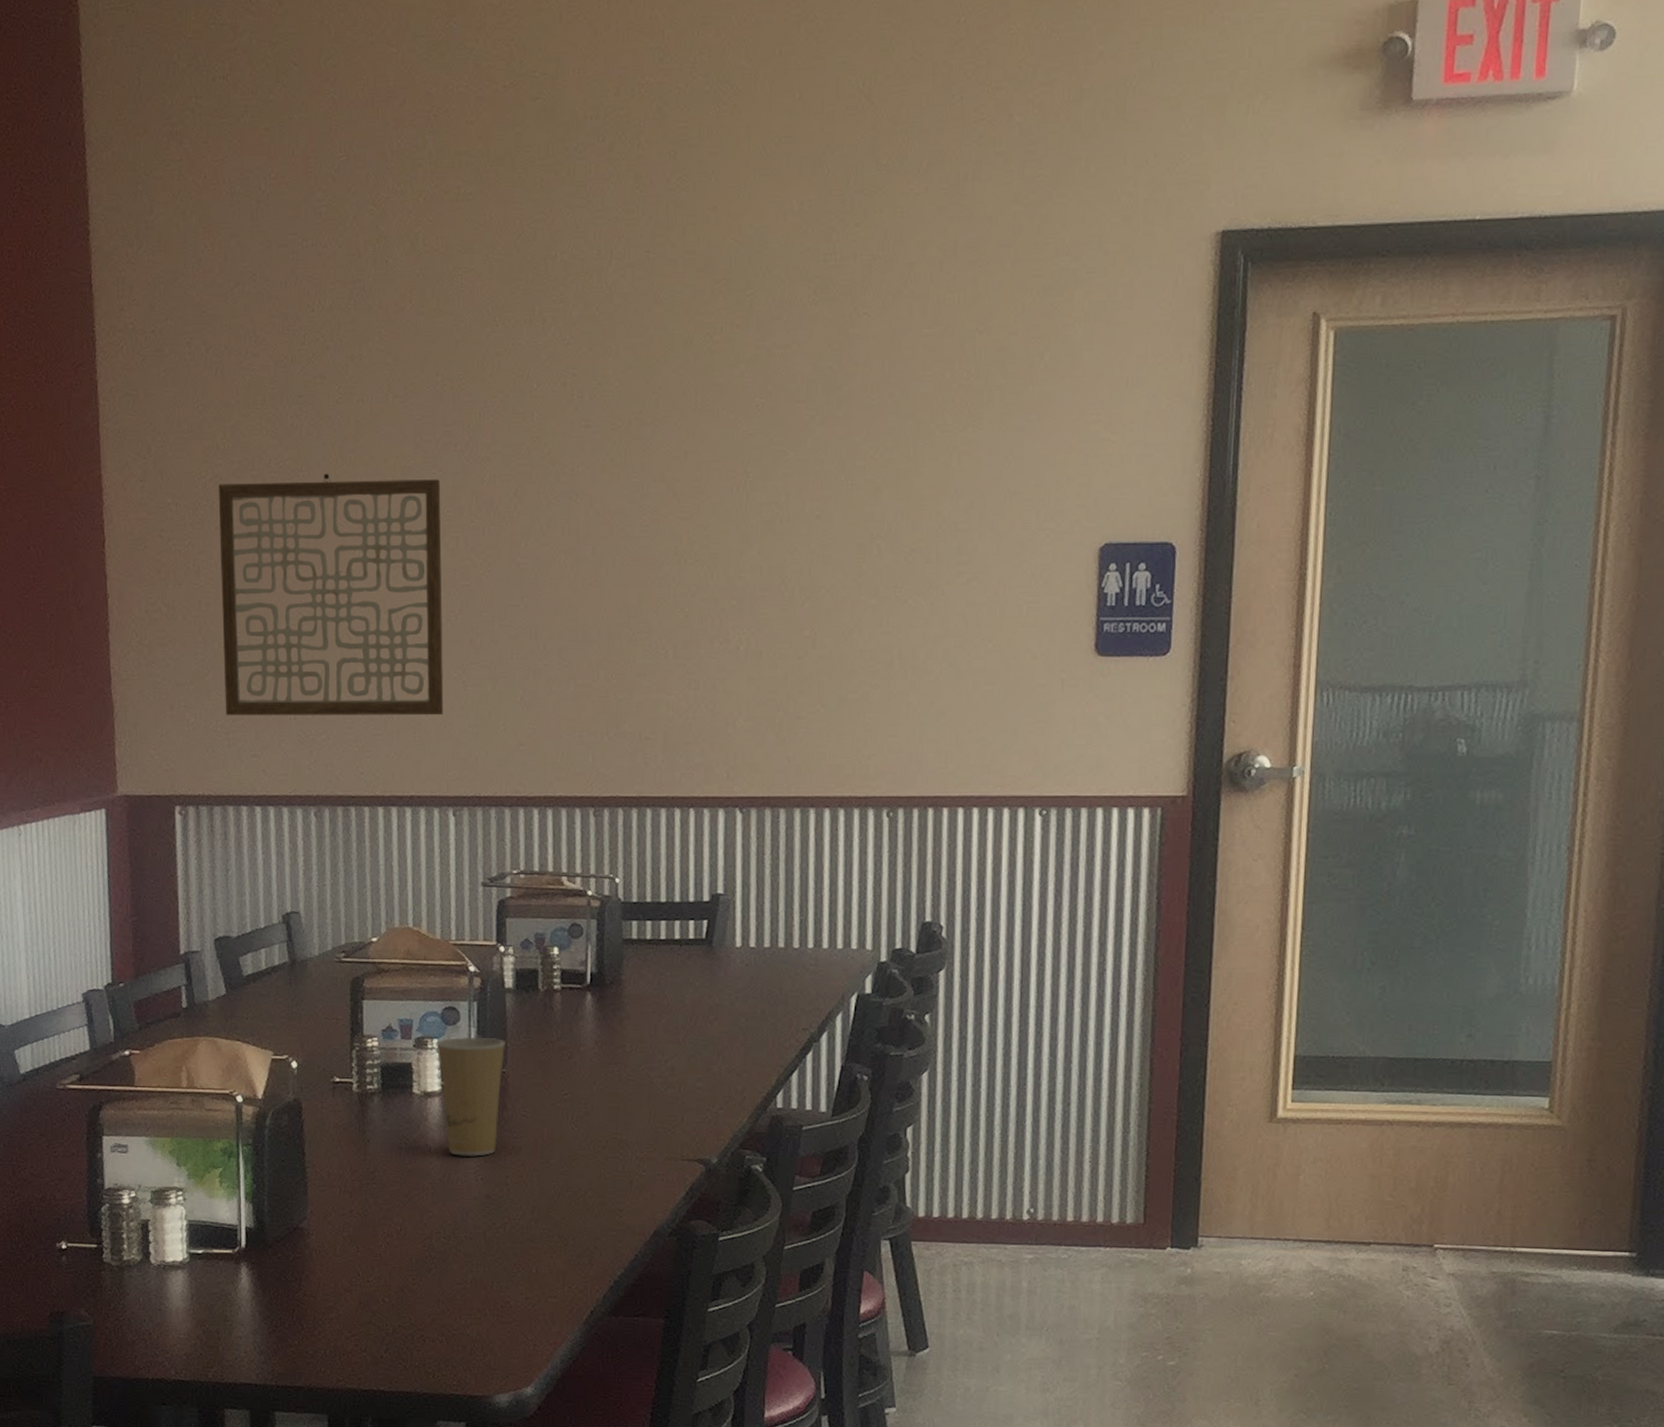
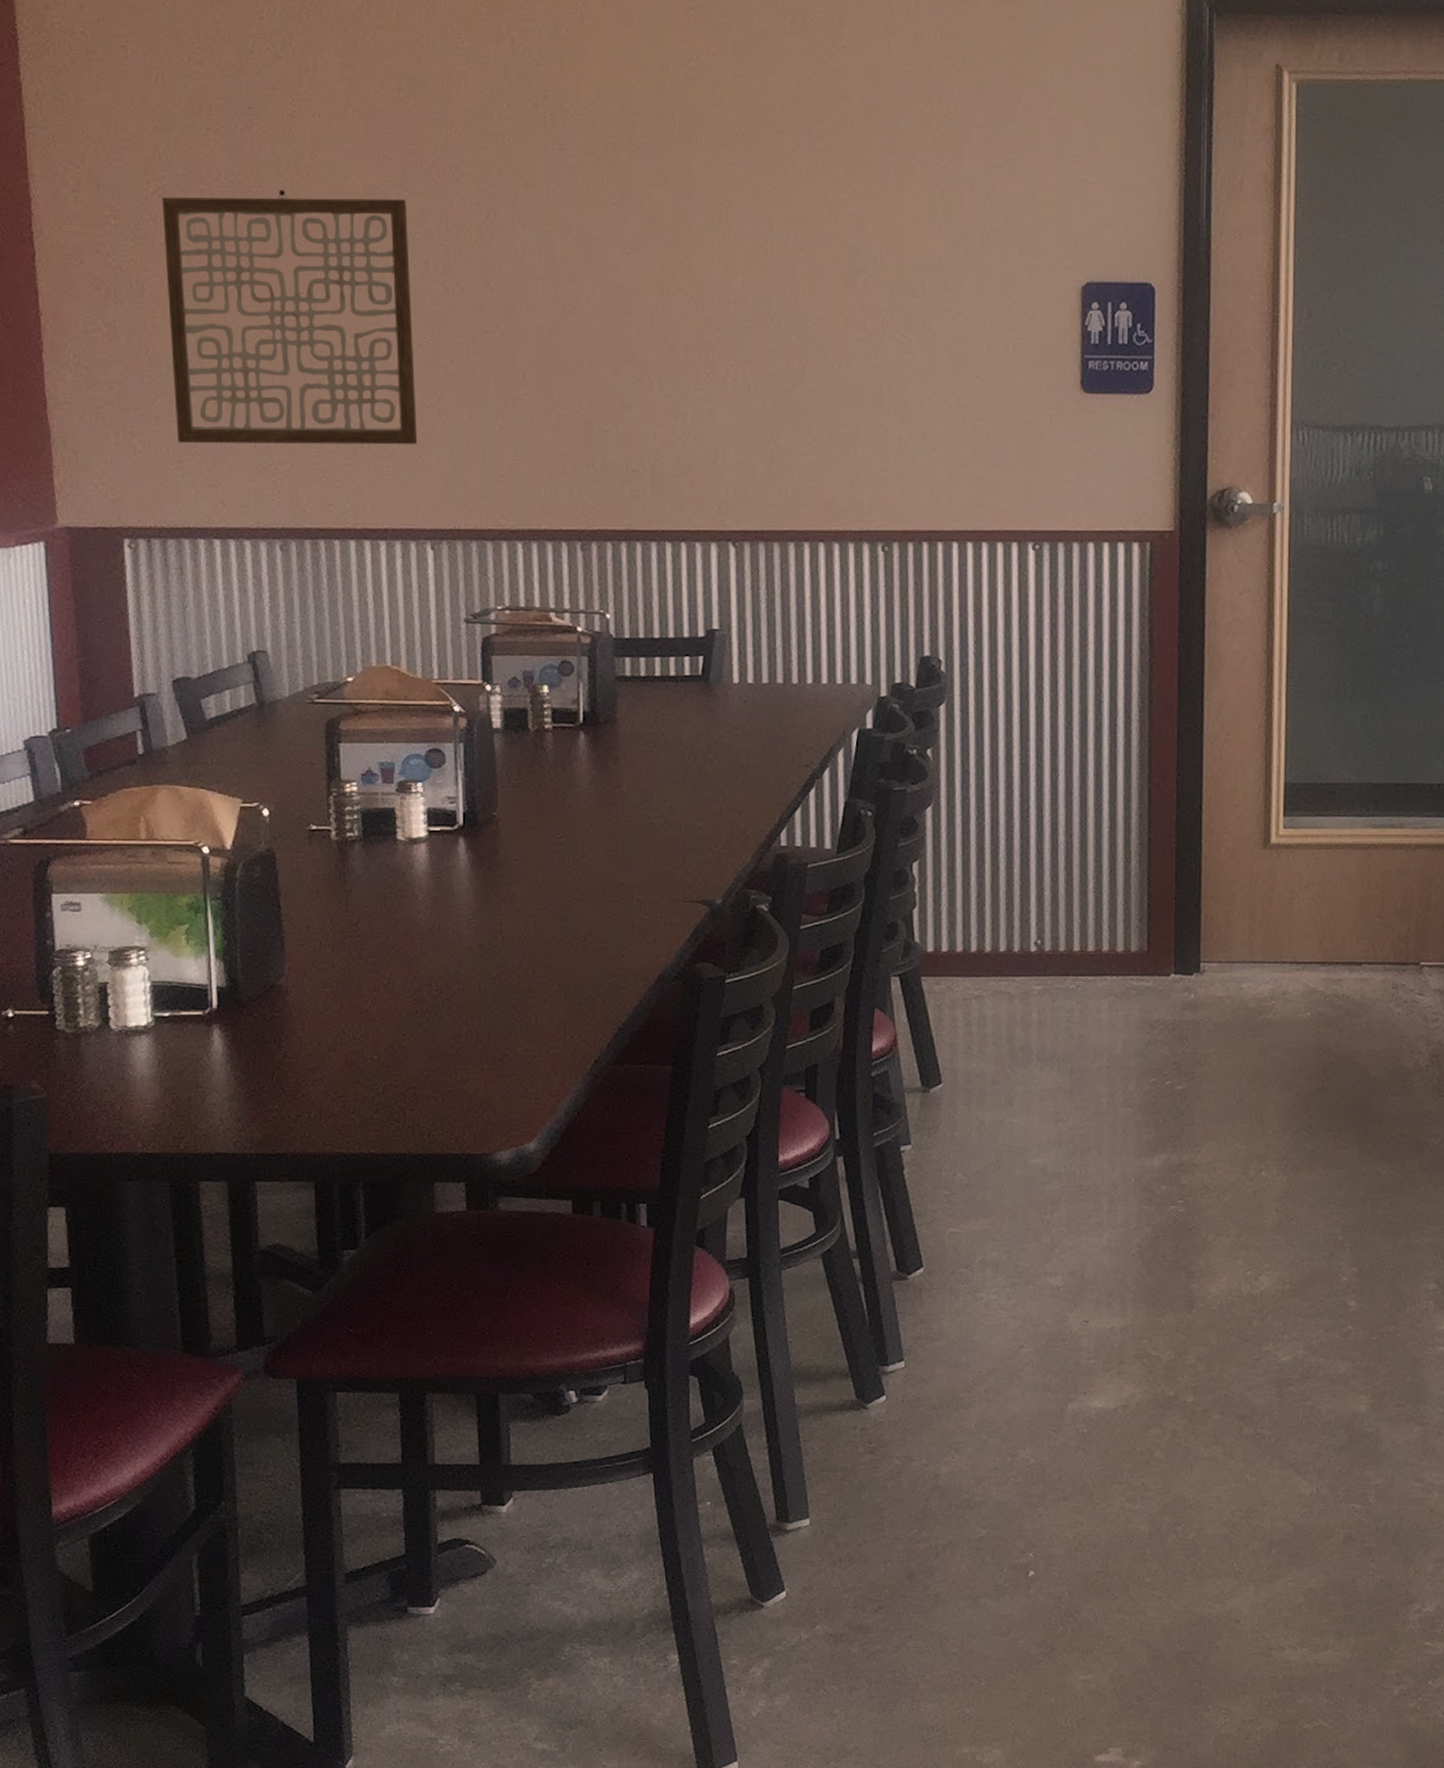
paper cup: present [435,1036,506,1156] -> none [419,779,496,904]

